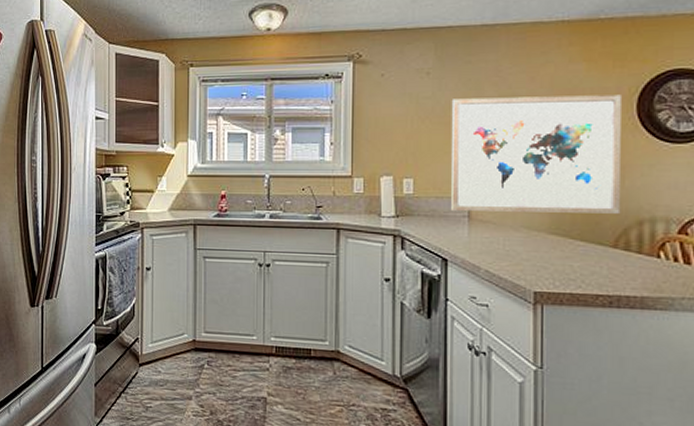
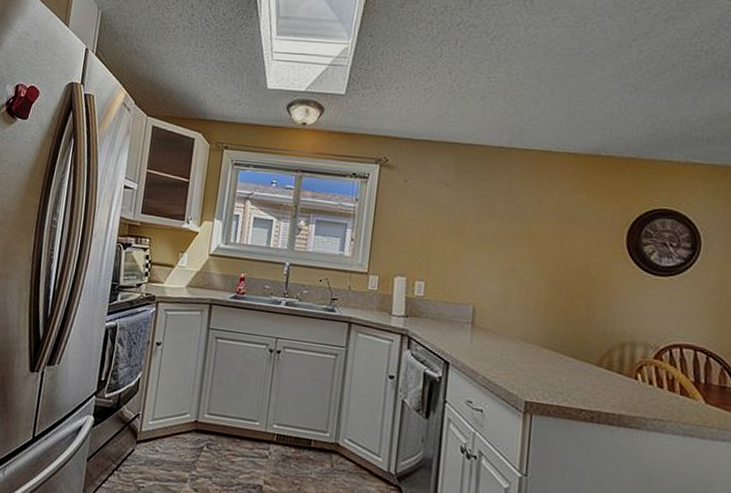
wall art: present [451,94,622,214] -> none [457,211,614,335]

